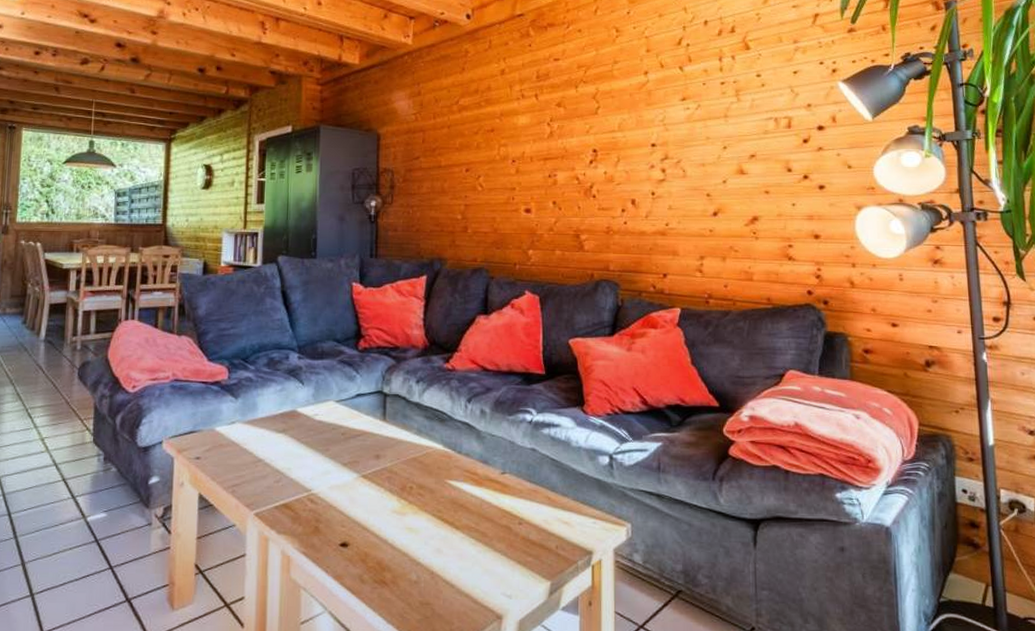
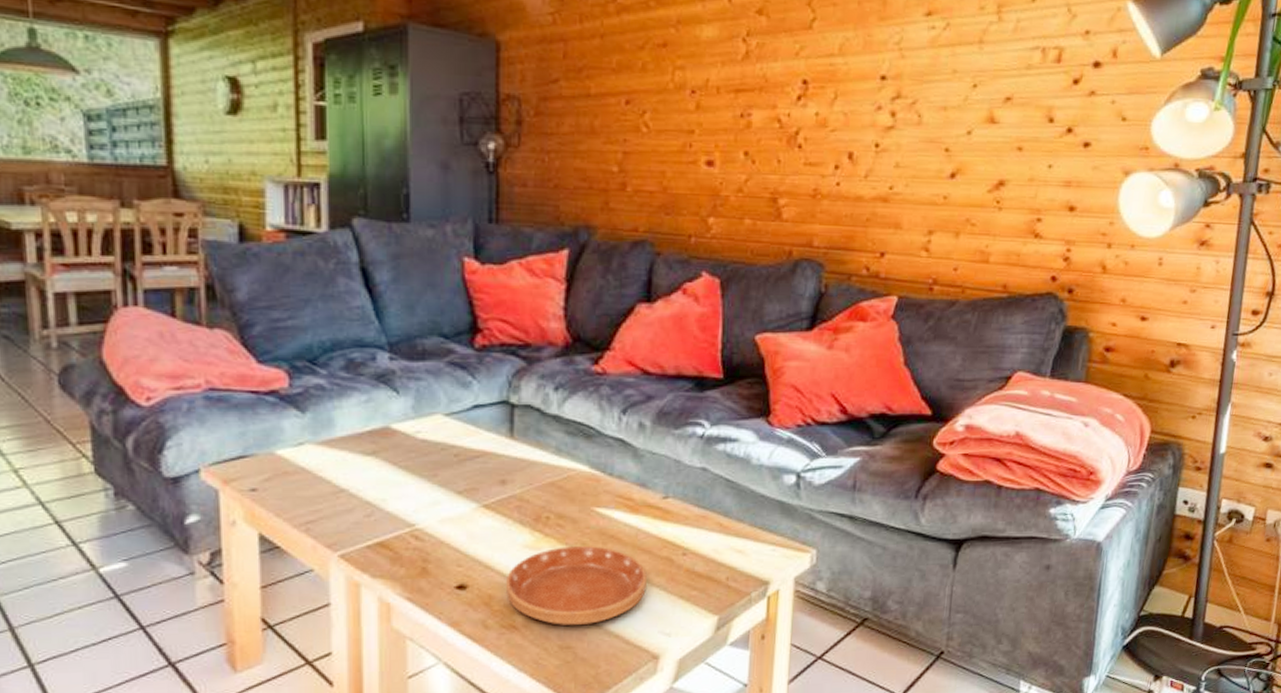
saucer: none [378,513,490,584] -> present [505,546,647,626]

